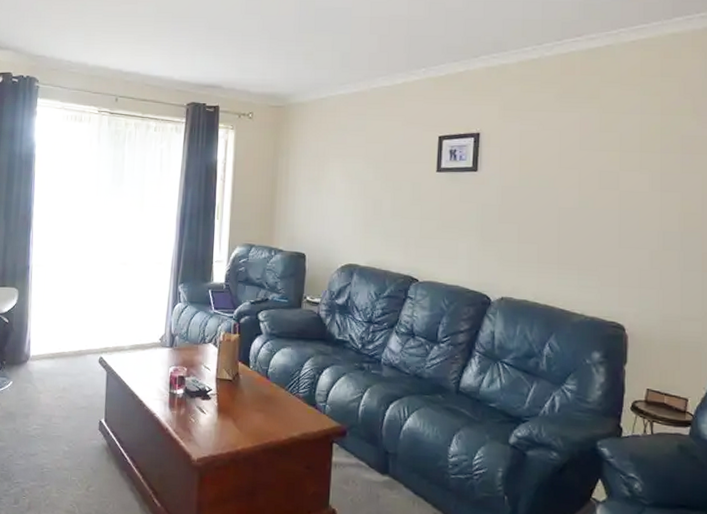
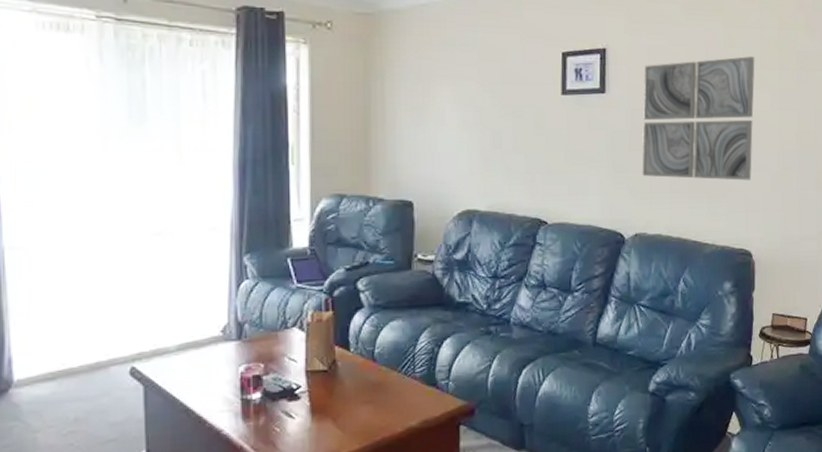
wall art: none [510,140,634,257] -> present [642,56,755,181]

